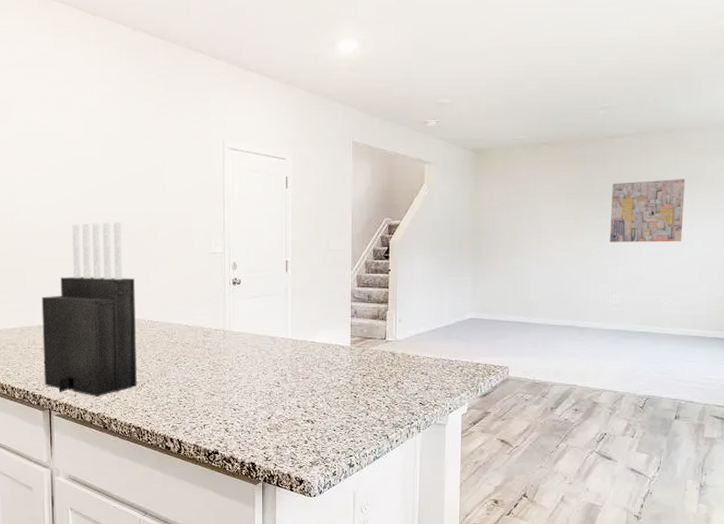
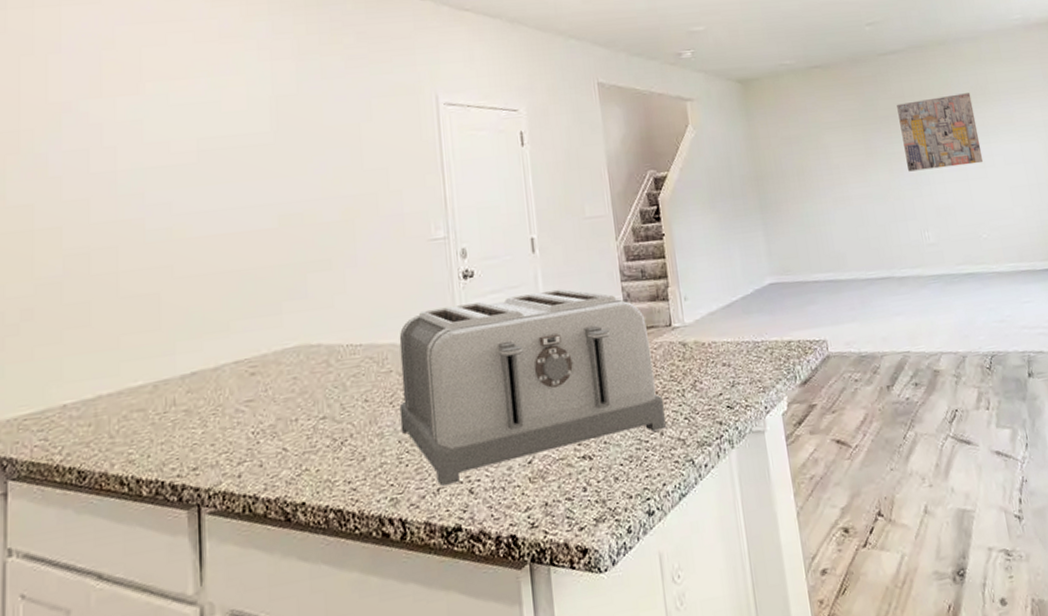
knife block: present [41,222,137,397] -> none [186,212,334,476]
toaster: none [181,301,371,423] -> present [399,289,666,486]

